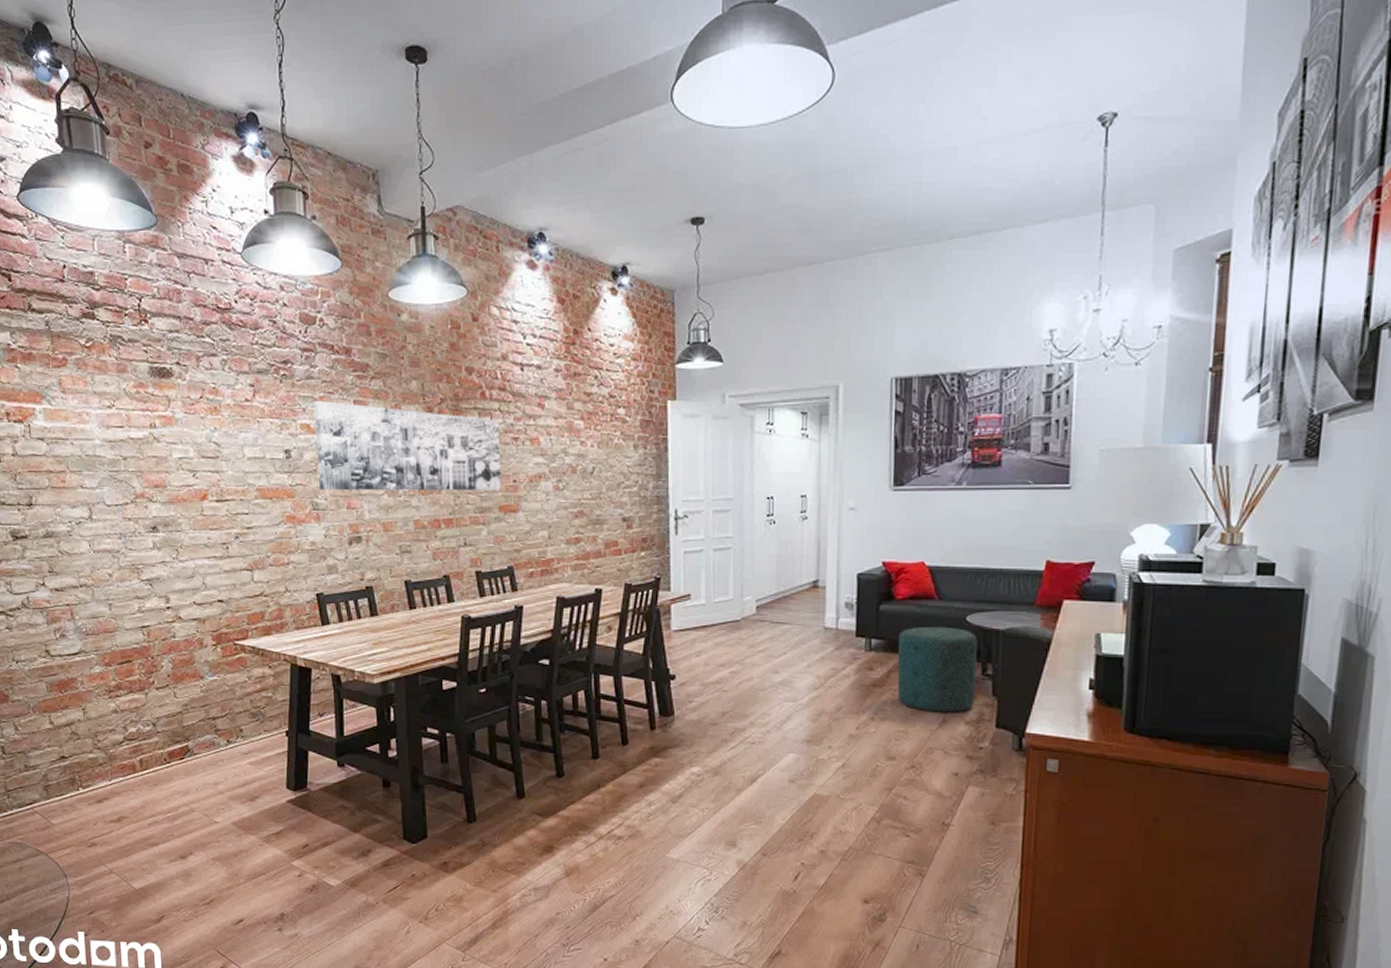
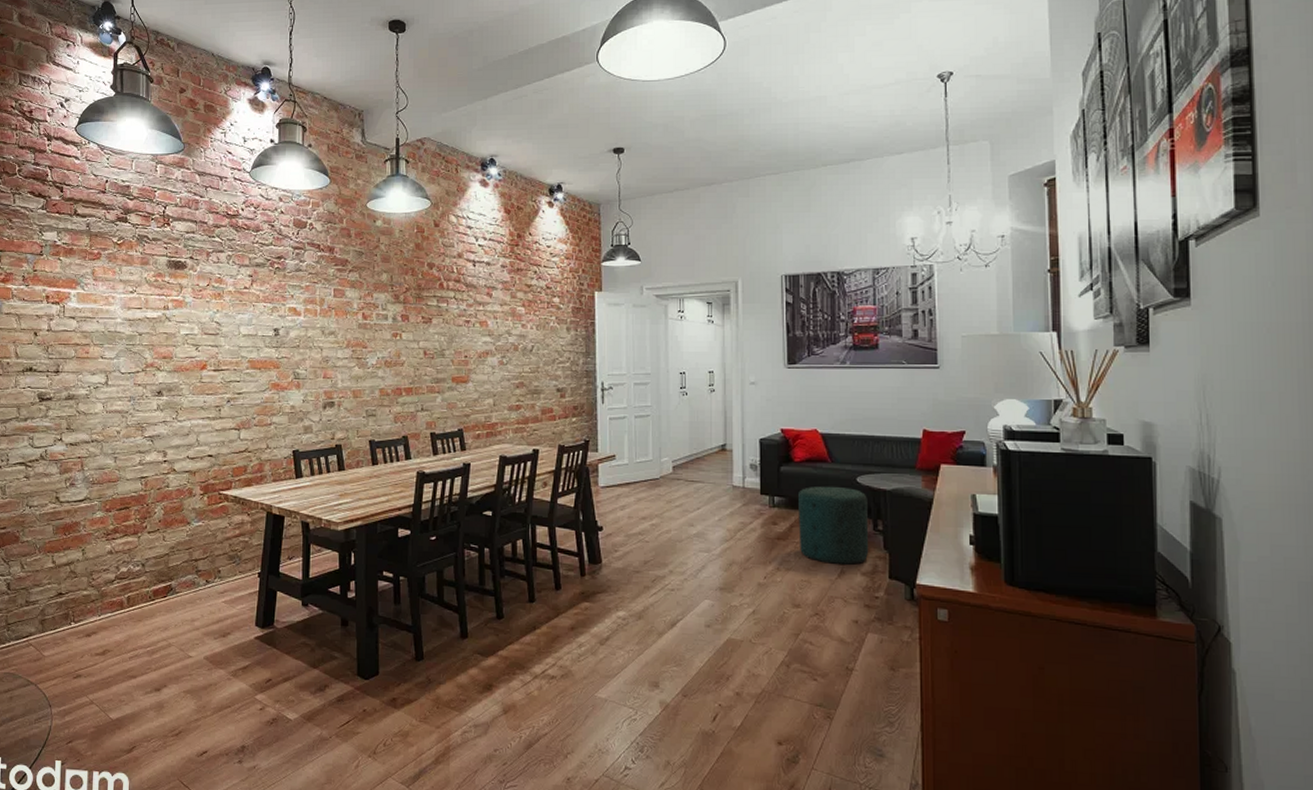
wall art: present [314,400,502,491] -> none [300,288,455,365]

